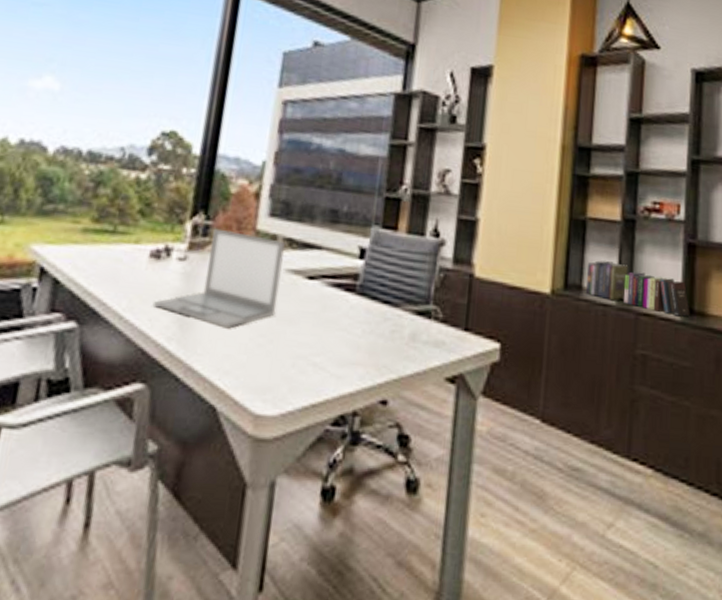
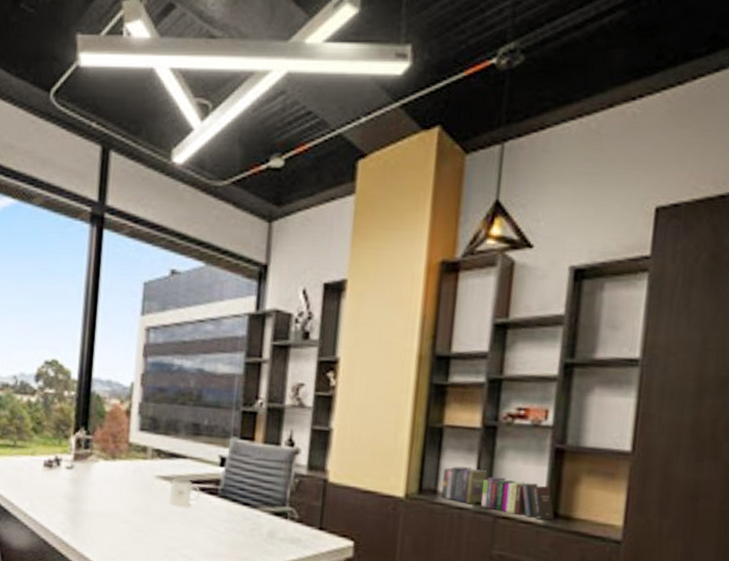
laptop: present [152,228,286,329] -> none [49,441,155,525]
mug: none [299,272,337,306] -> present [168,478,202,507]

